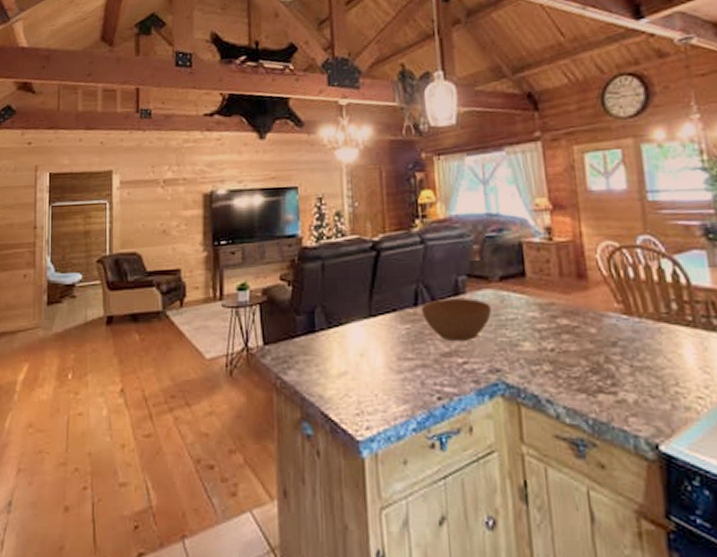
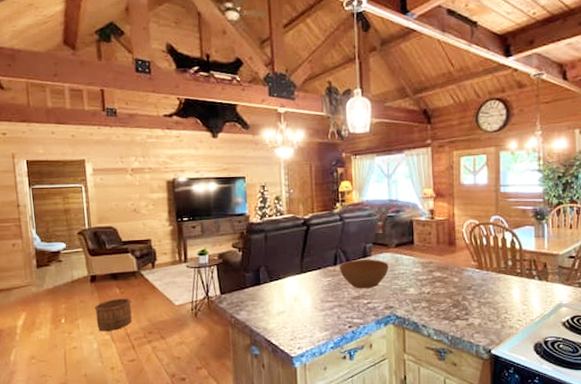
wooden bucket: none [107,347,153,393] -> present [94,298,132,332]

